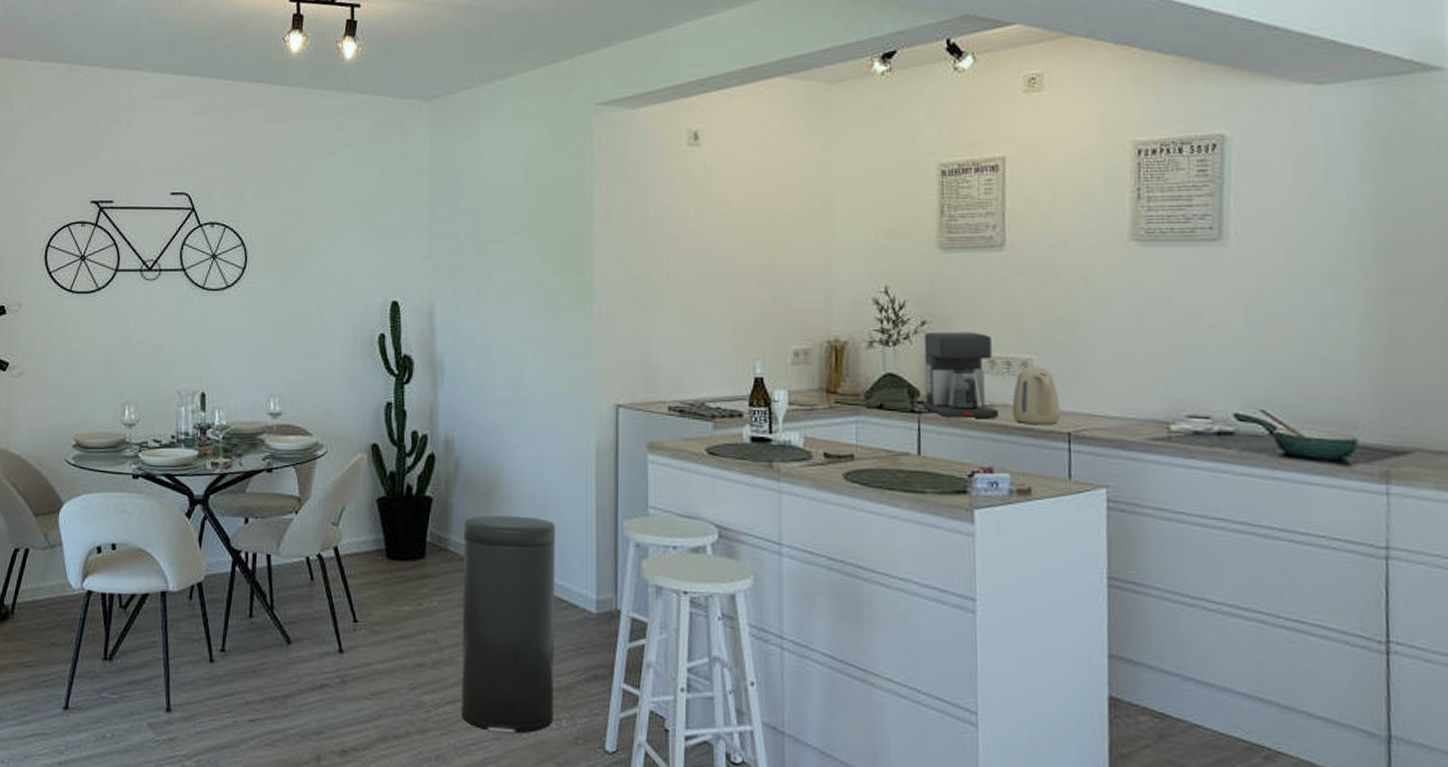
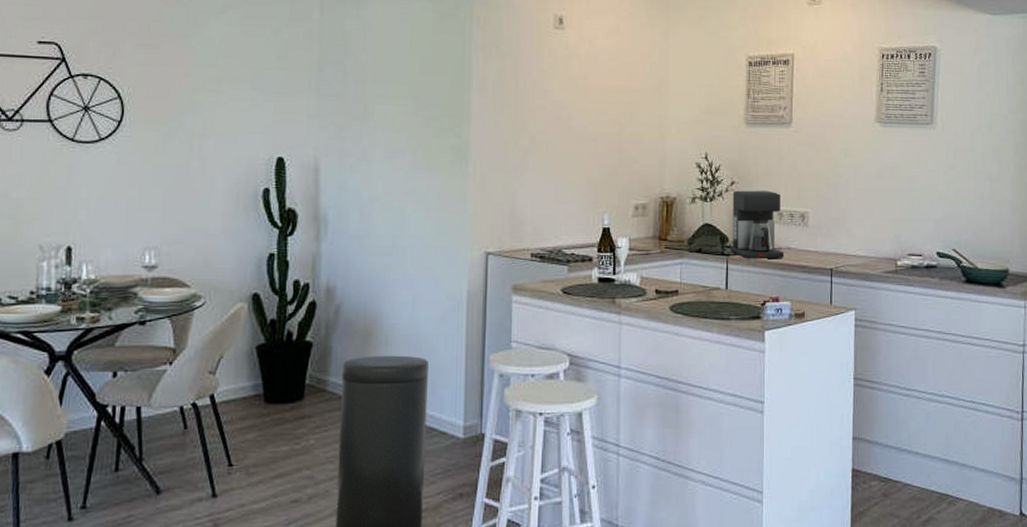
kettle: present [1011,366,1060,425] -> none [793,218,826,263]

